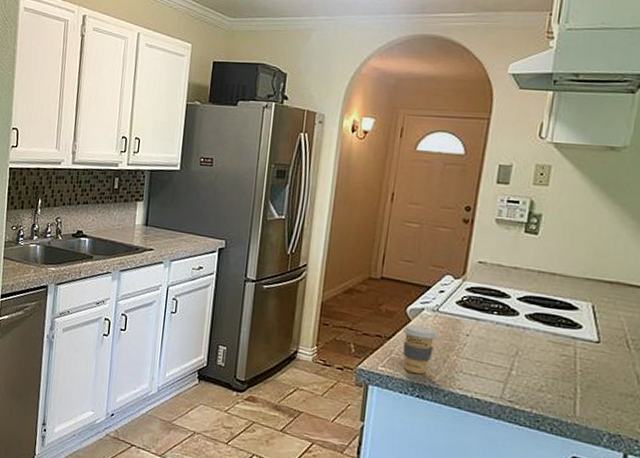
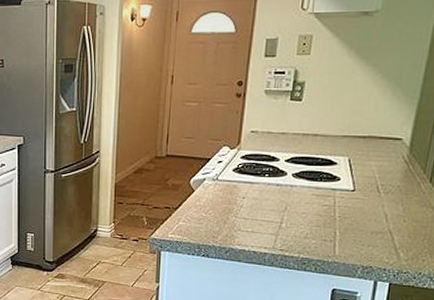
coffee cup: present [402,324,438,374] -> none [188,194,218,236]

